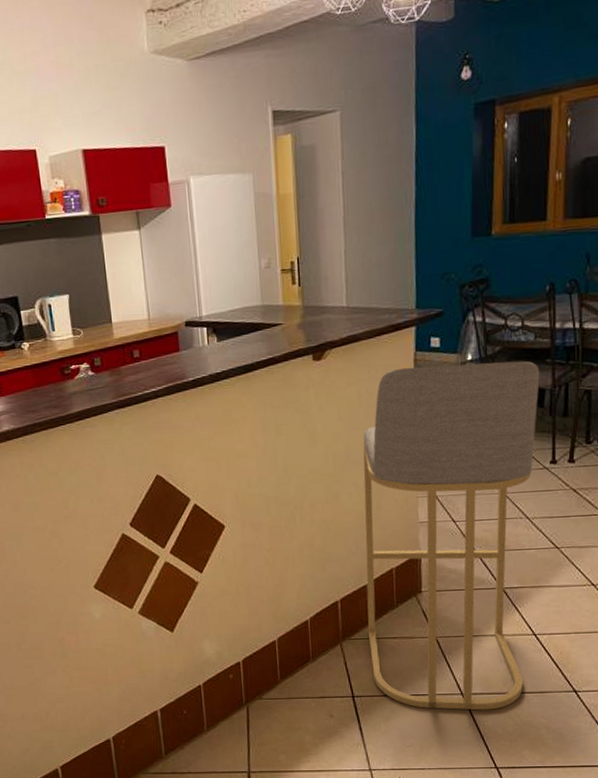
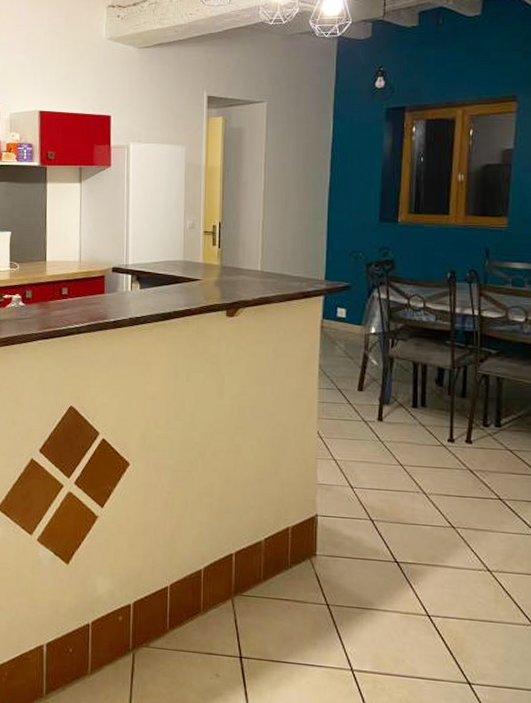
bar stool: present [363,361,540,710] -> none [261,333,440,692]

